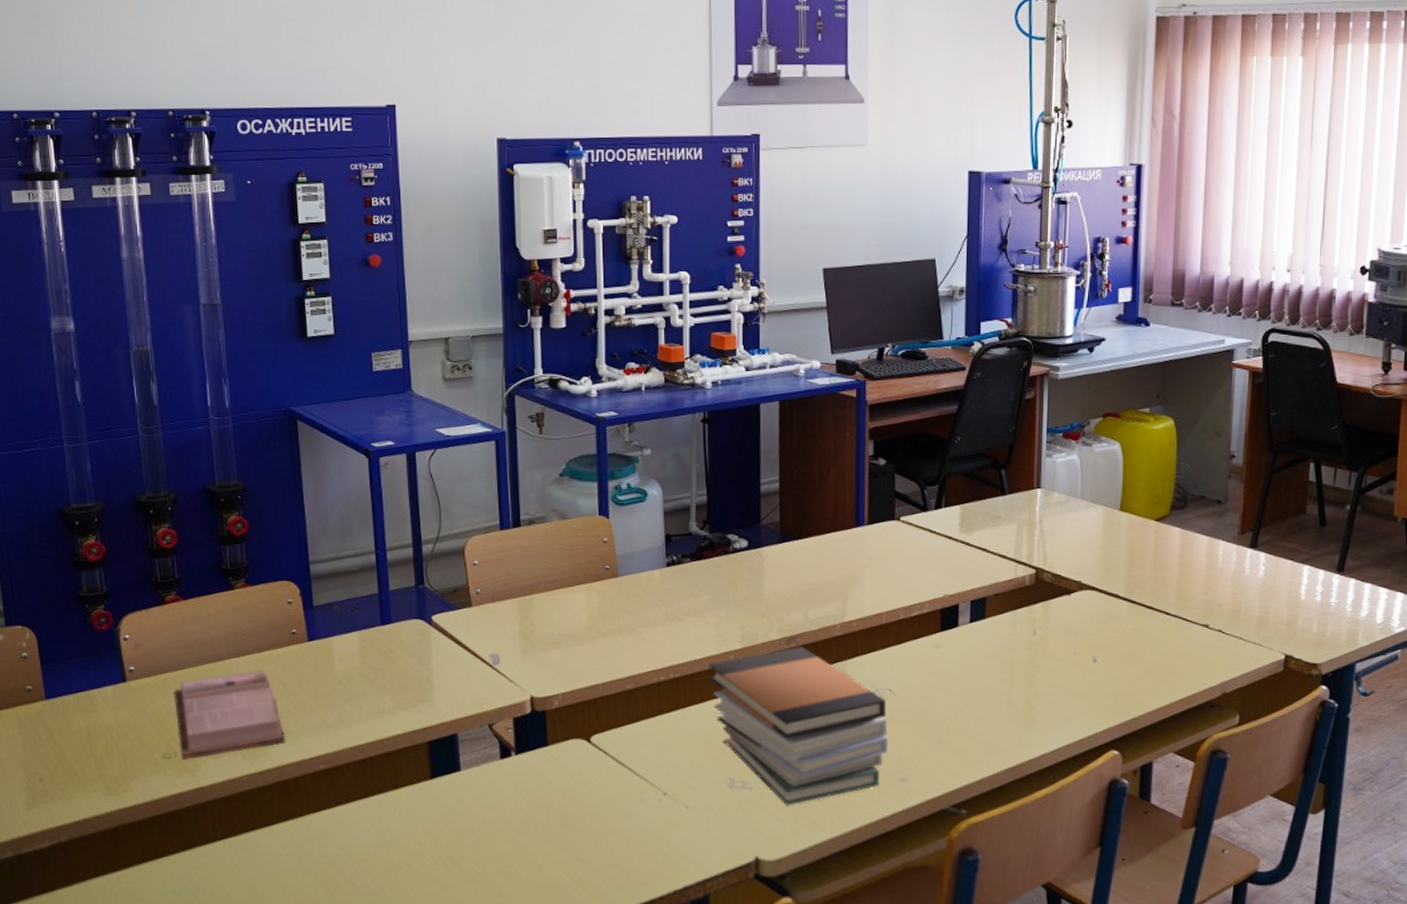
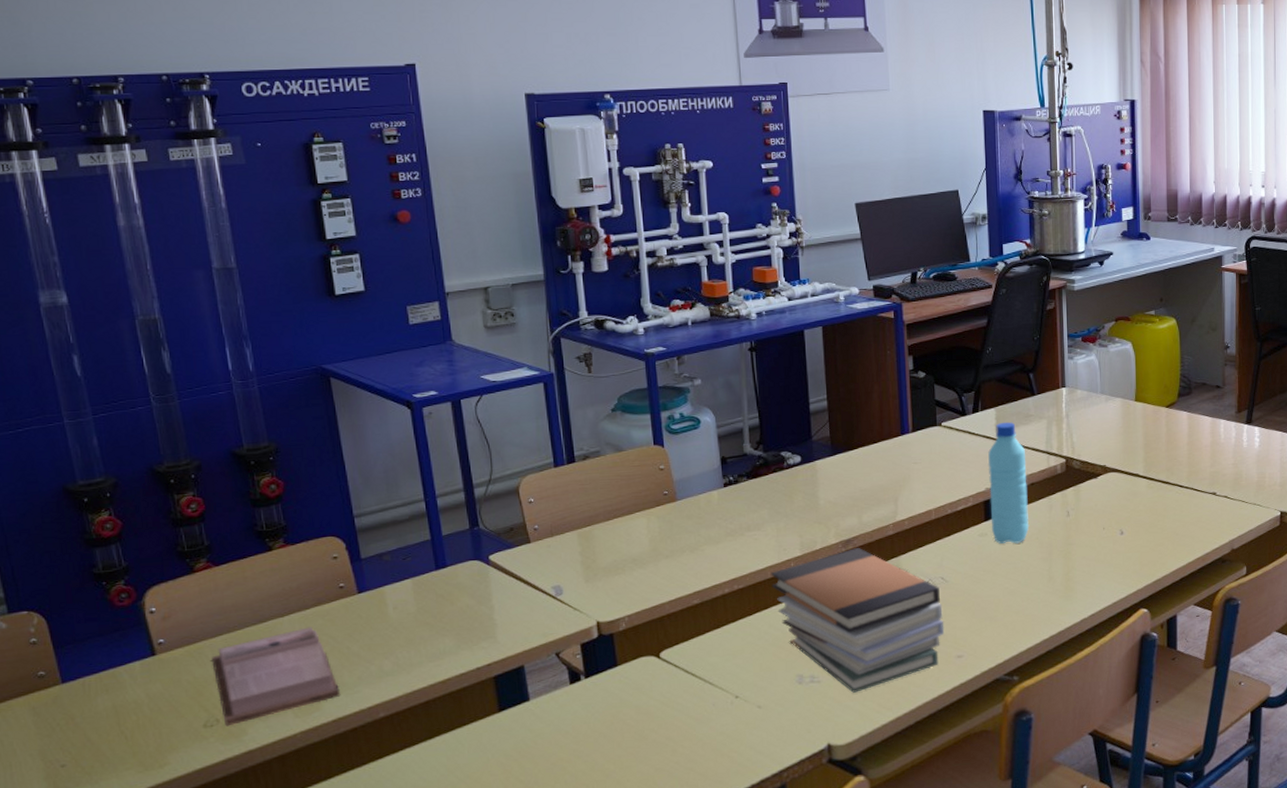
water bottle: none [947,522,991,660] -> present [987,422,1030,544]

